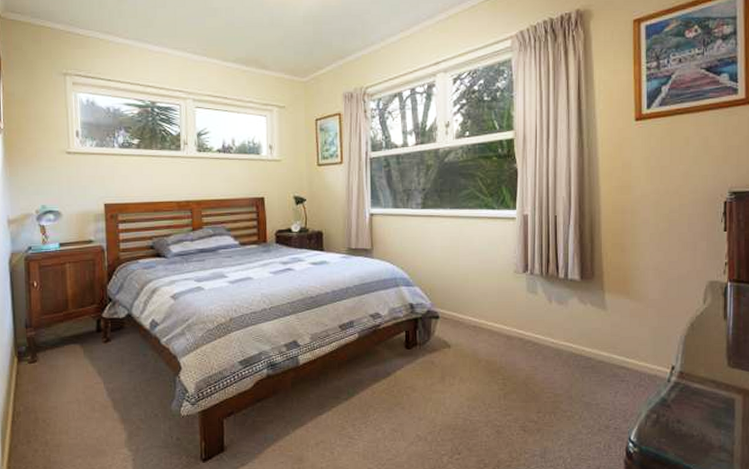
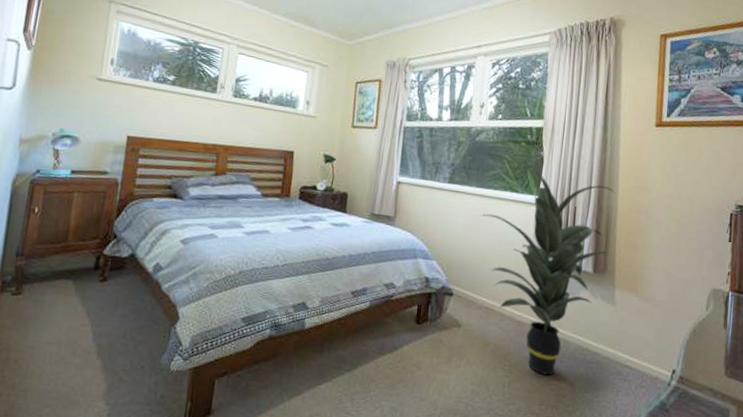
indoor plant: none [457,184,598,384] -> present [479,170,616,376]

